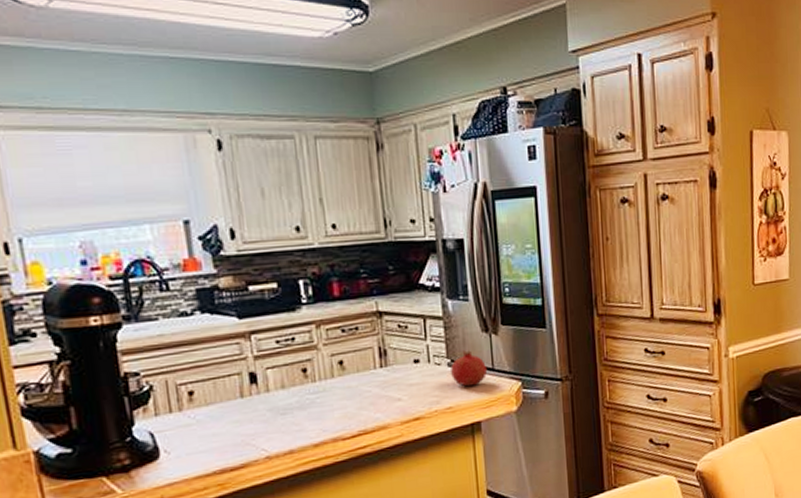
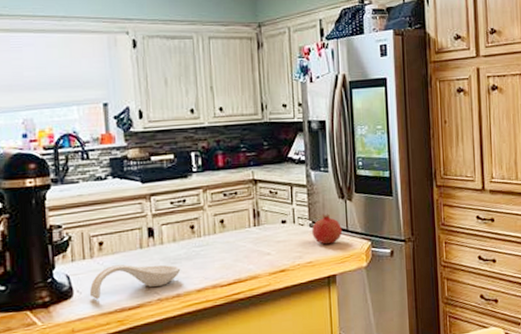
spoon rest: none [179,416,293,460] -> present [89,264,181,300]

